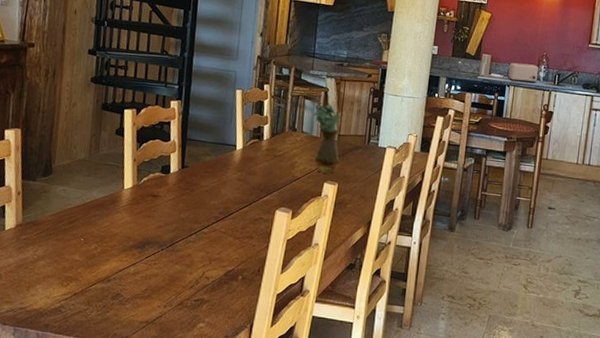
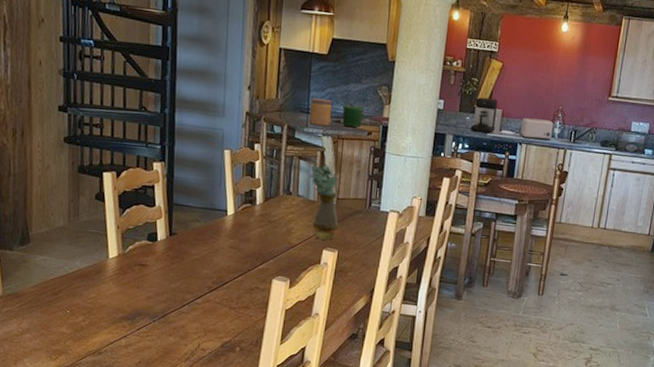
jar: none [315,43,337,69] -> present [309,97,333,126]
planter: none [345,47,366,71] -> present [342,101,365,128]
coffee maker: none [462,43,487,77] -> present [470,97,498,134]

